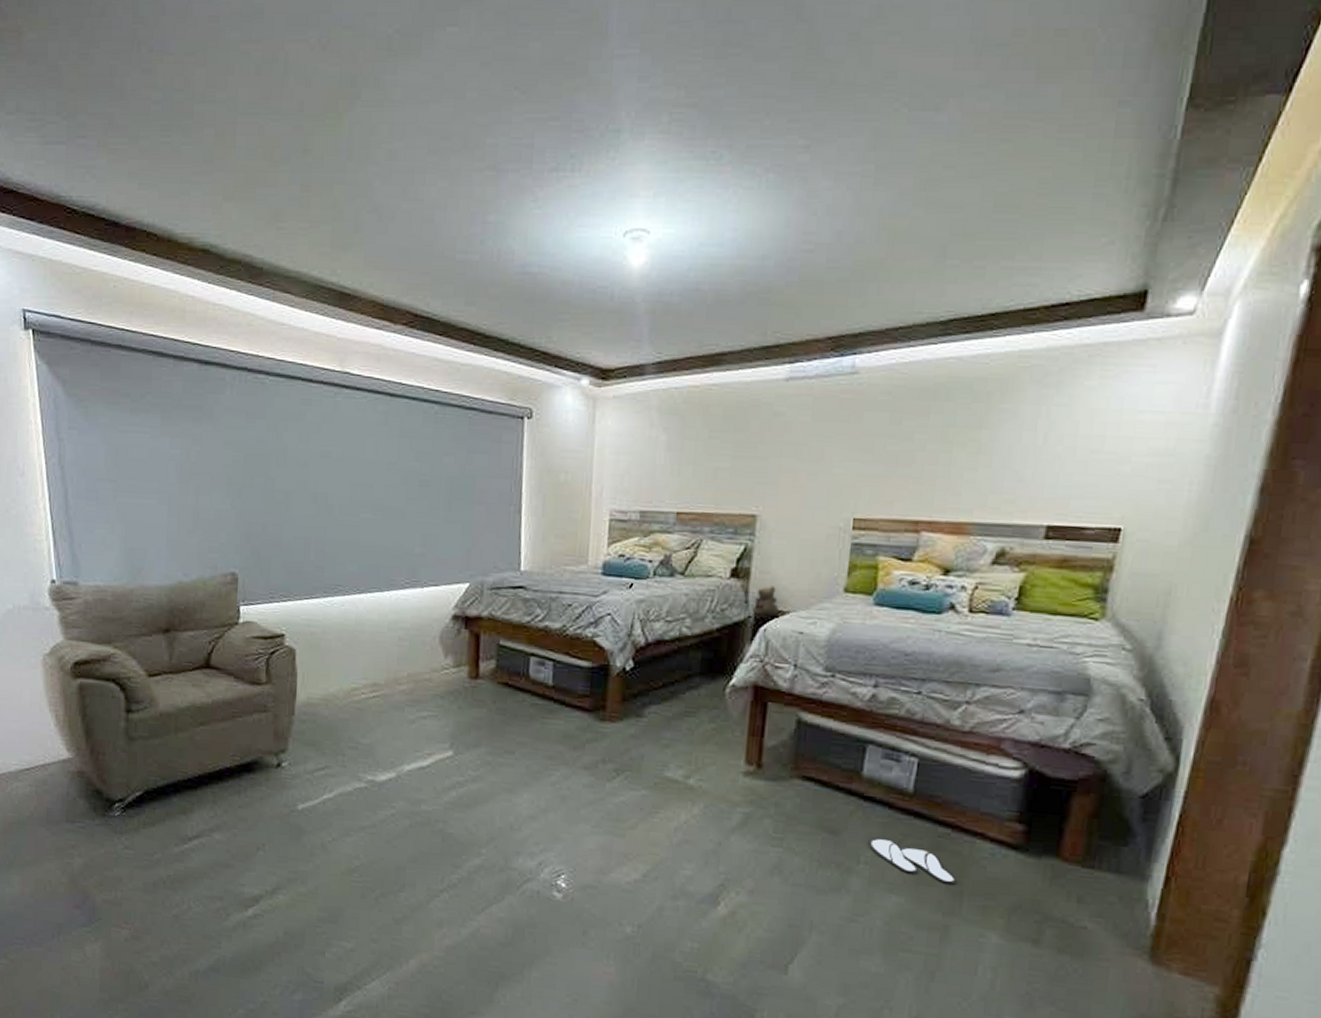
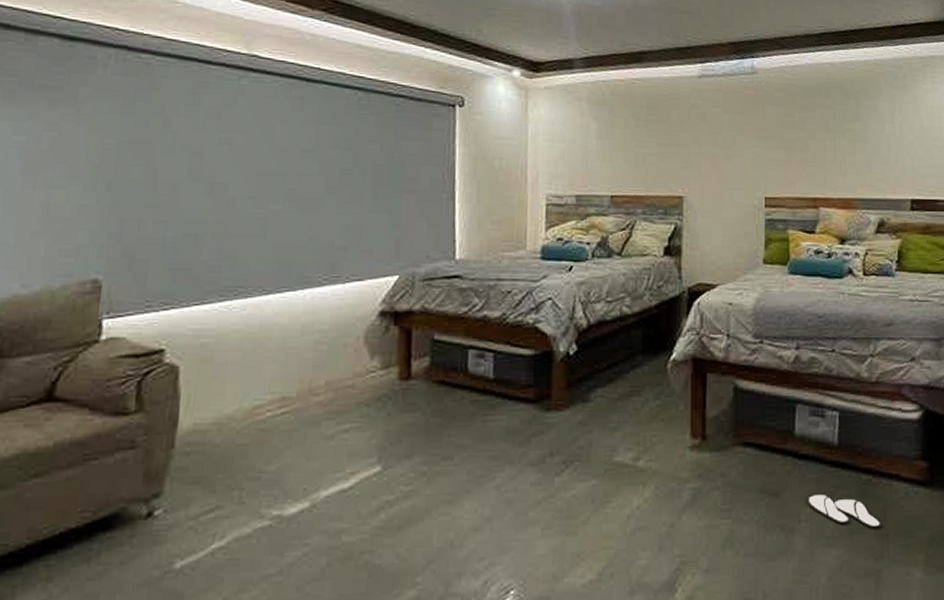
teddy bear: present [752,585,779,617] -> none [686,261,709,291]

